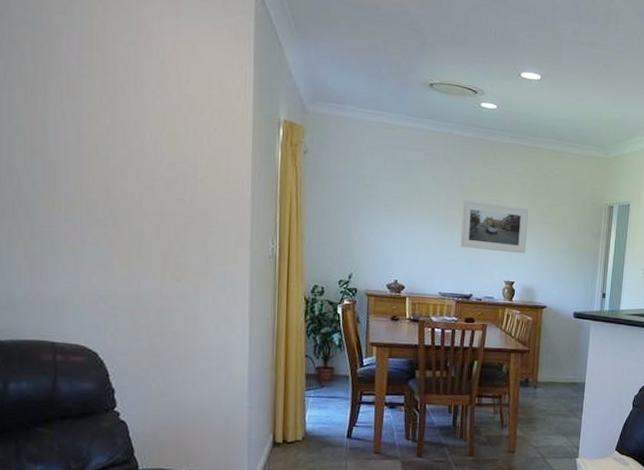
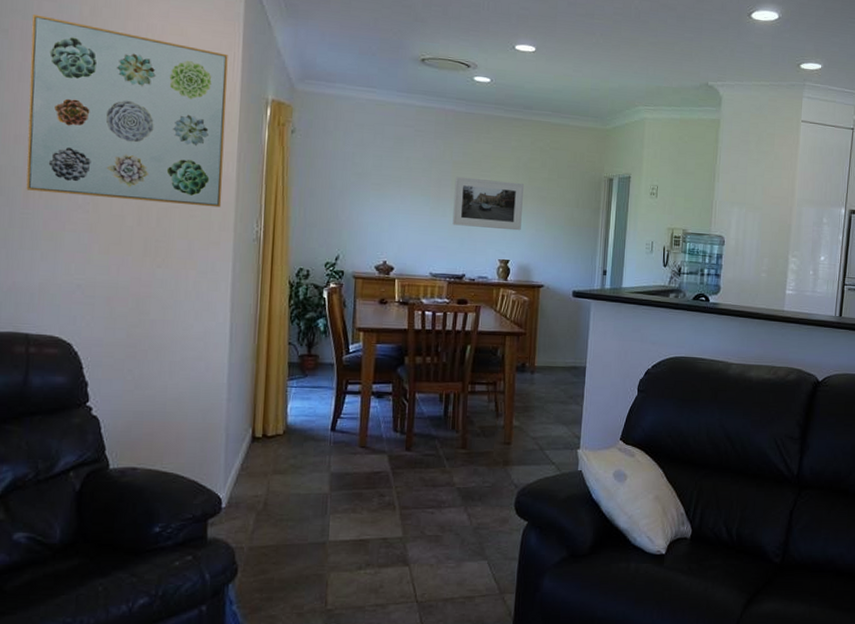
wall art: none [41,27,240,225] -> present [26,14,228,208]

